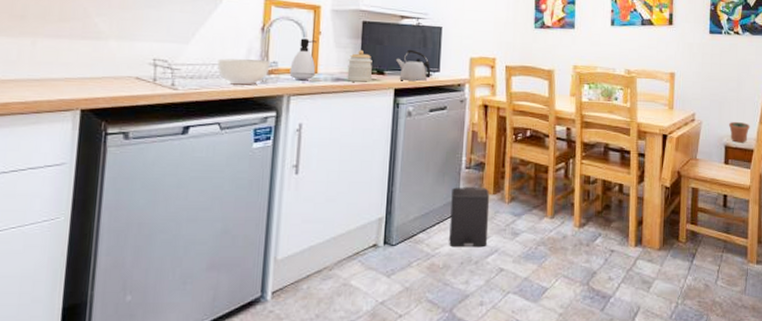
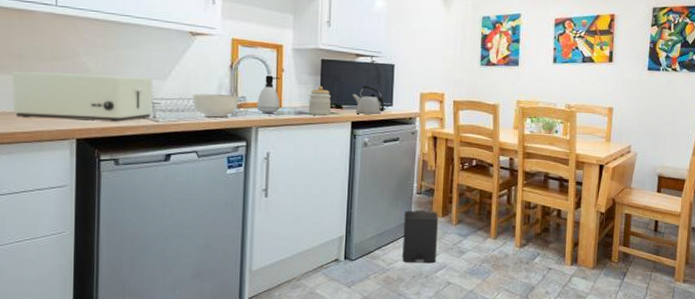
toaster: none [9,33,174,90] -> present [12,70,153,122]
planter: present [728,121,750,143] -> none [662,153,683,173]

